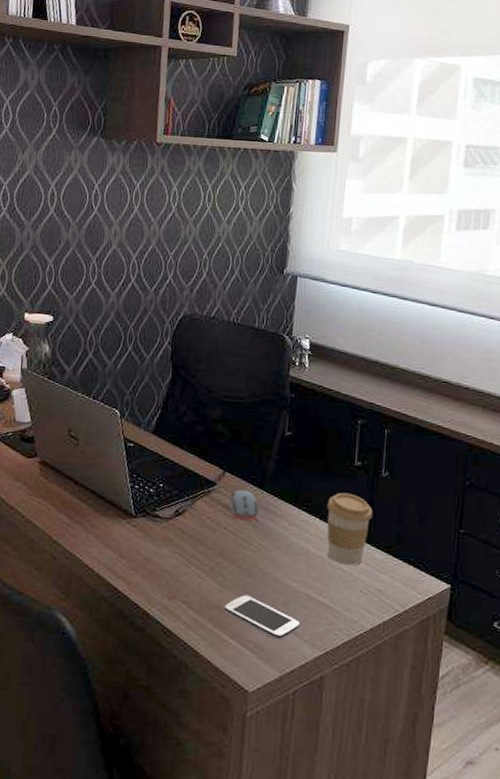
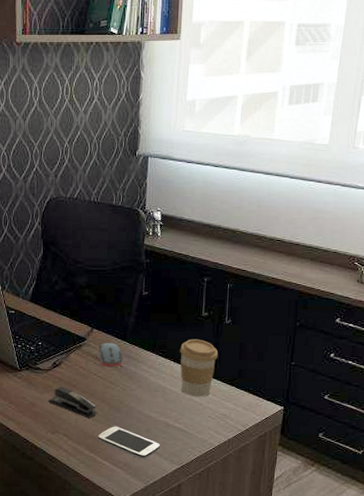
stapler: none [166,539,225,583] -> present [48,386,97,418]

